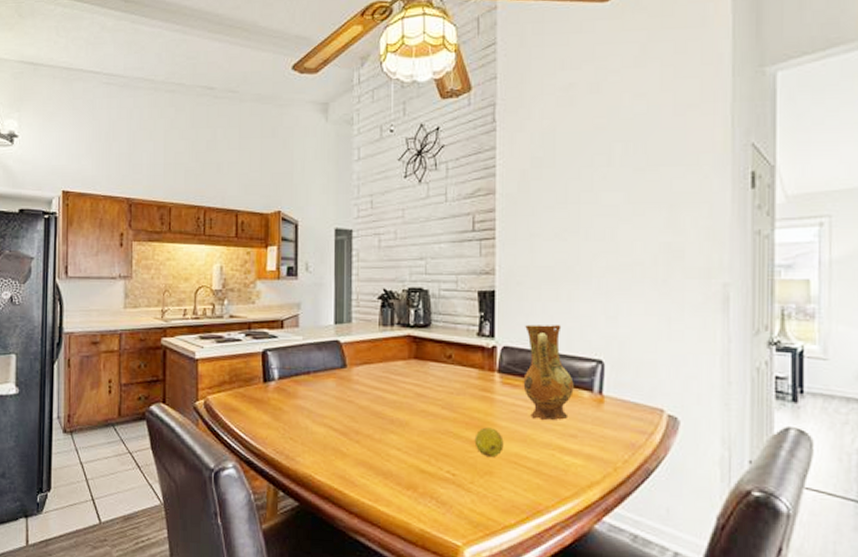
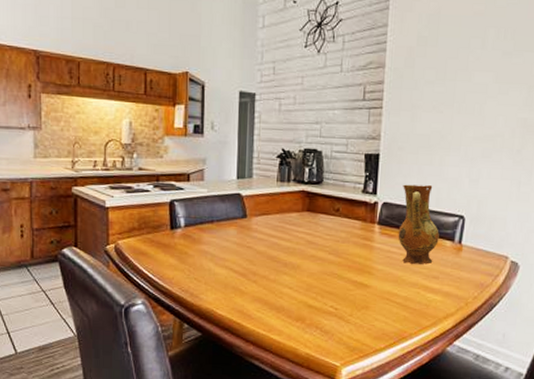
fruit: present [474,427,504,458] -> none [355,270,379,295]

